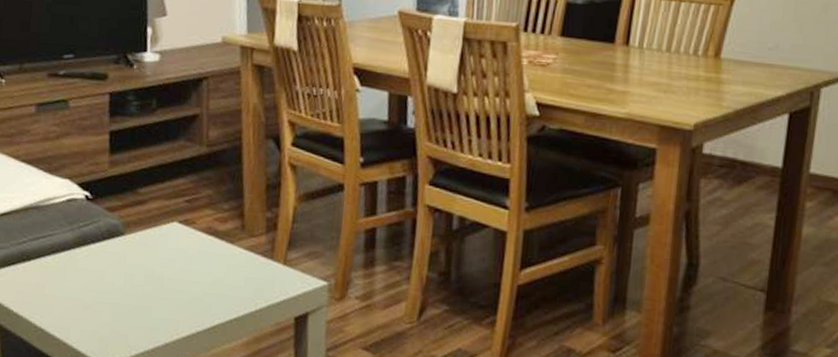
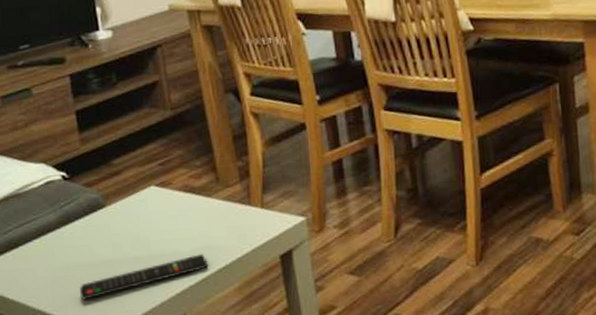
remote control: none [84,300,220,326] -> present [80,254,209,300]

